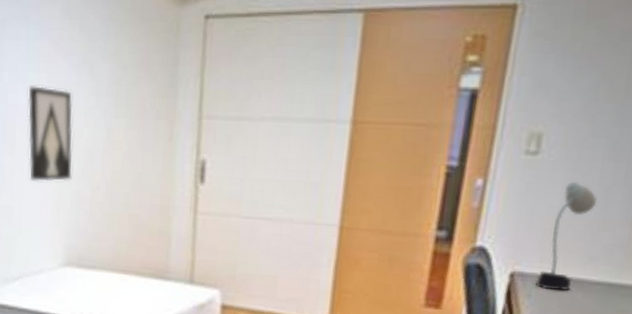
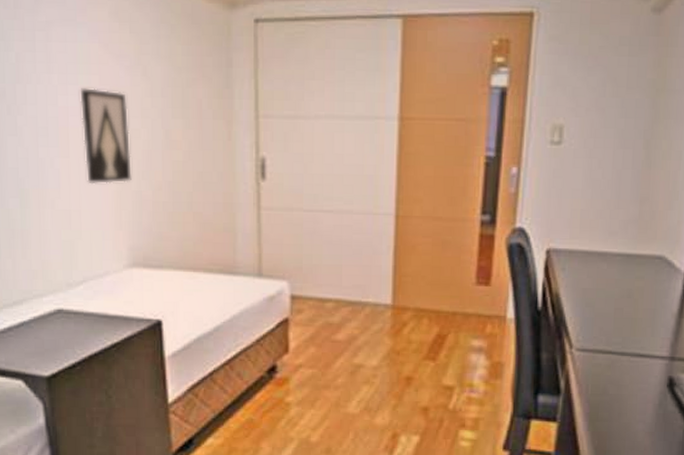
desk lamp: present [536,181,597,292] -> none [568,166,611,264]

